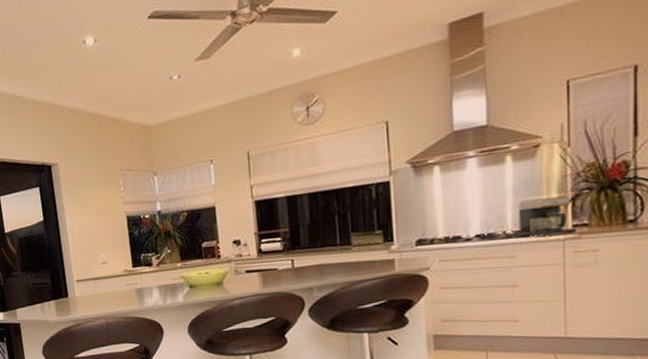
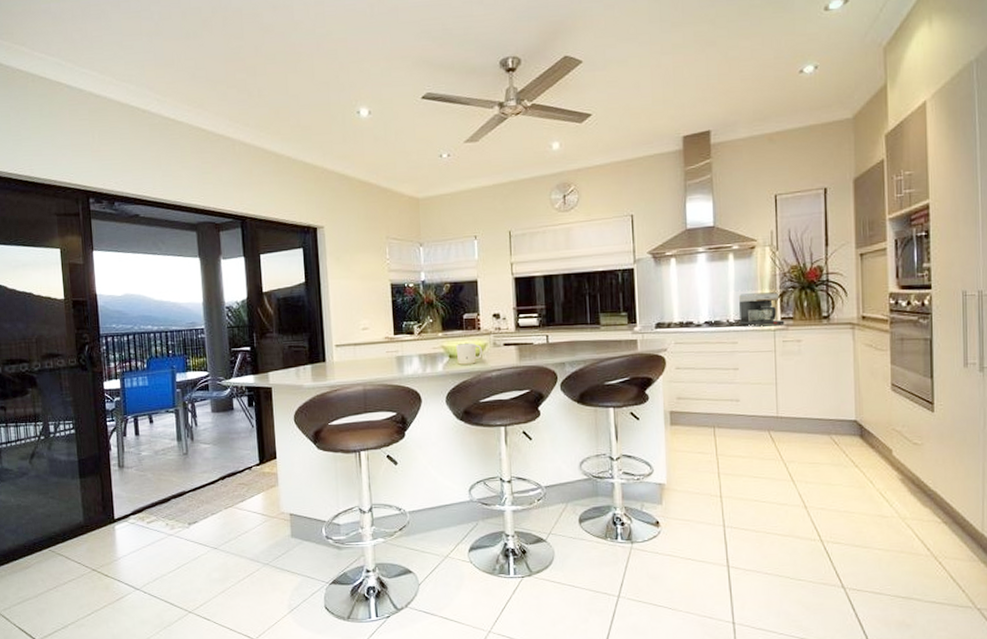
mug: none [195,272,224,294] -> present [456,343,482,365]

